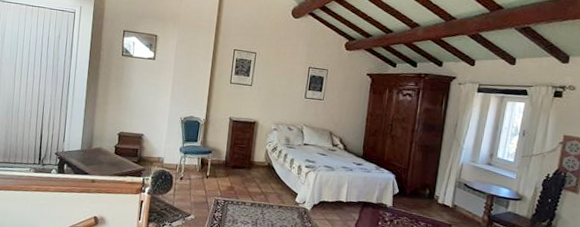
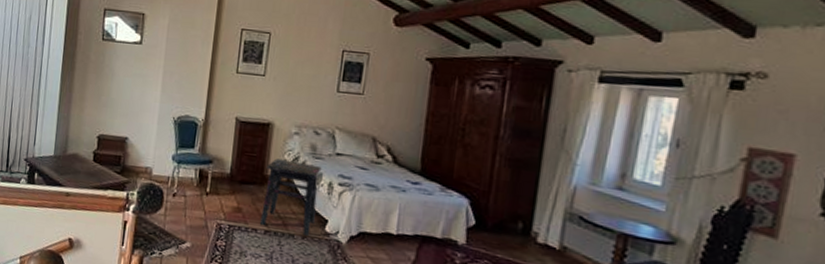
side table: none [248,148,293,206] -> present [260,158,322,236]

